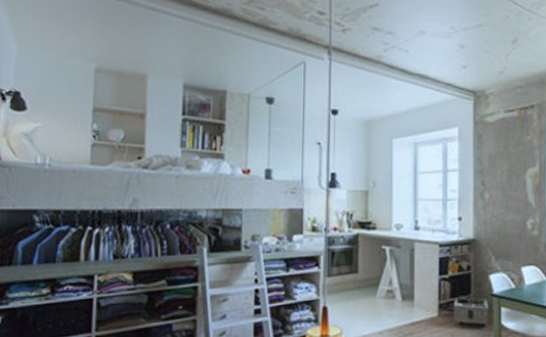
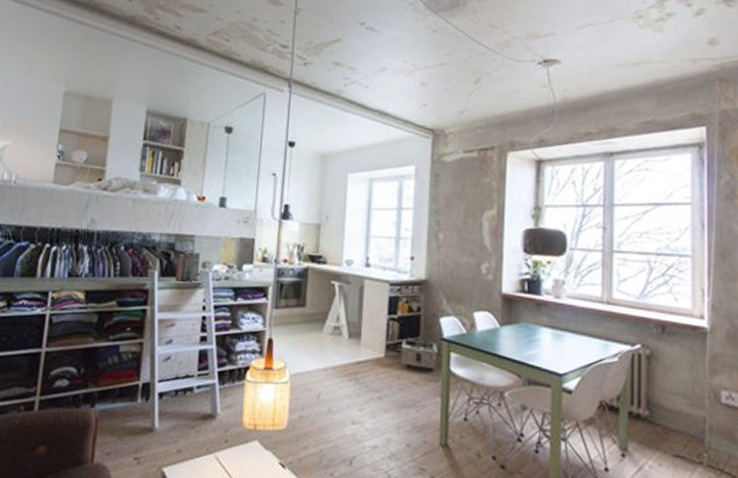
books: none [225,225,249,257] -> present [175,251,200,283]

